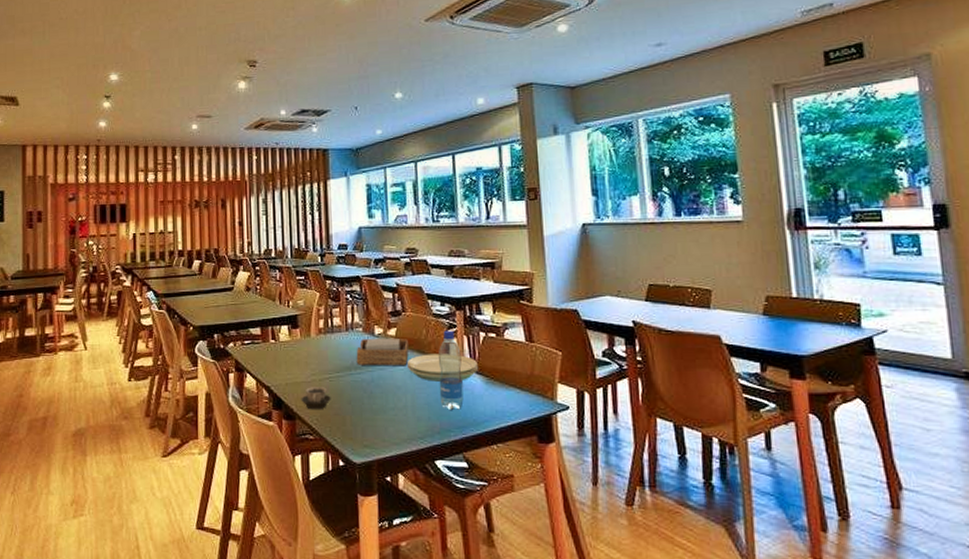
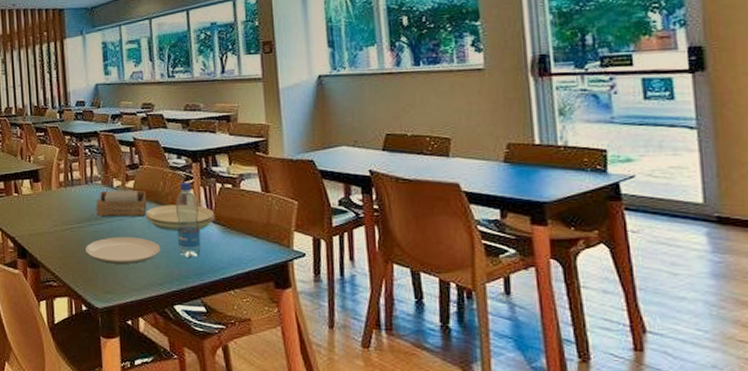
cup: present [301,387,331,410] -> none [44,237,73,259]
plate: none [344,387,422,416] -> present [86,237,160,264]

